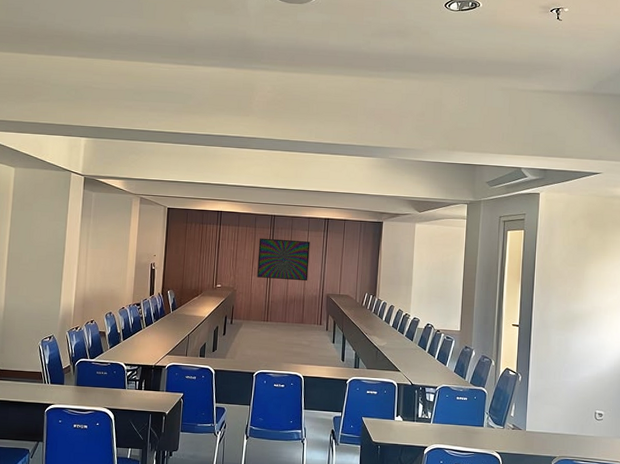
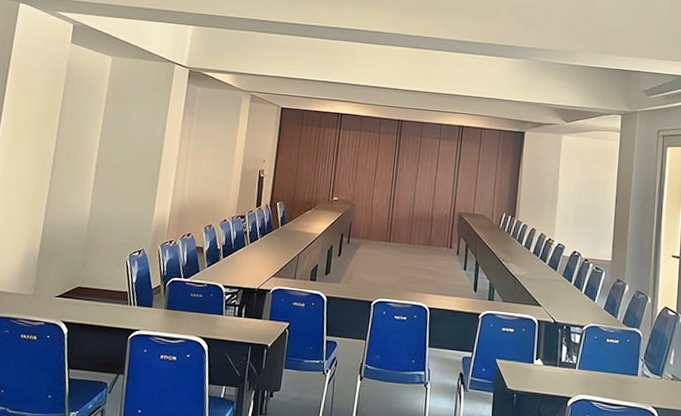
television: present [257,238,310,281] -> none [379,145,442,196]

